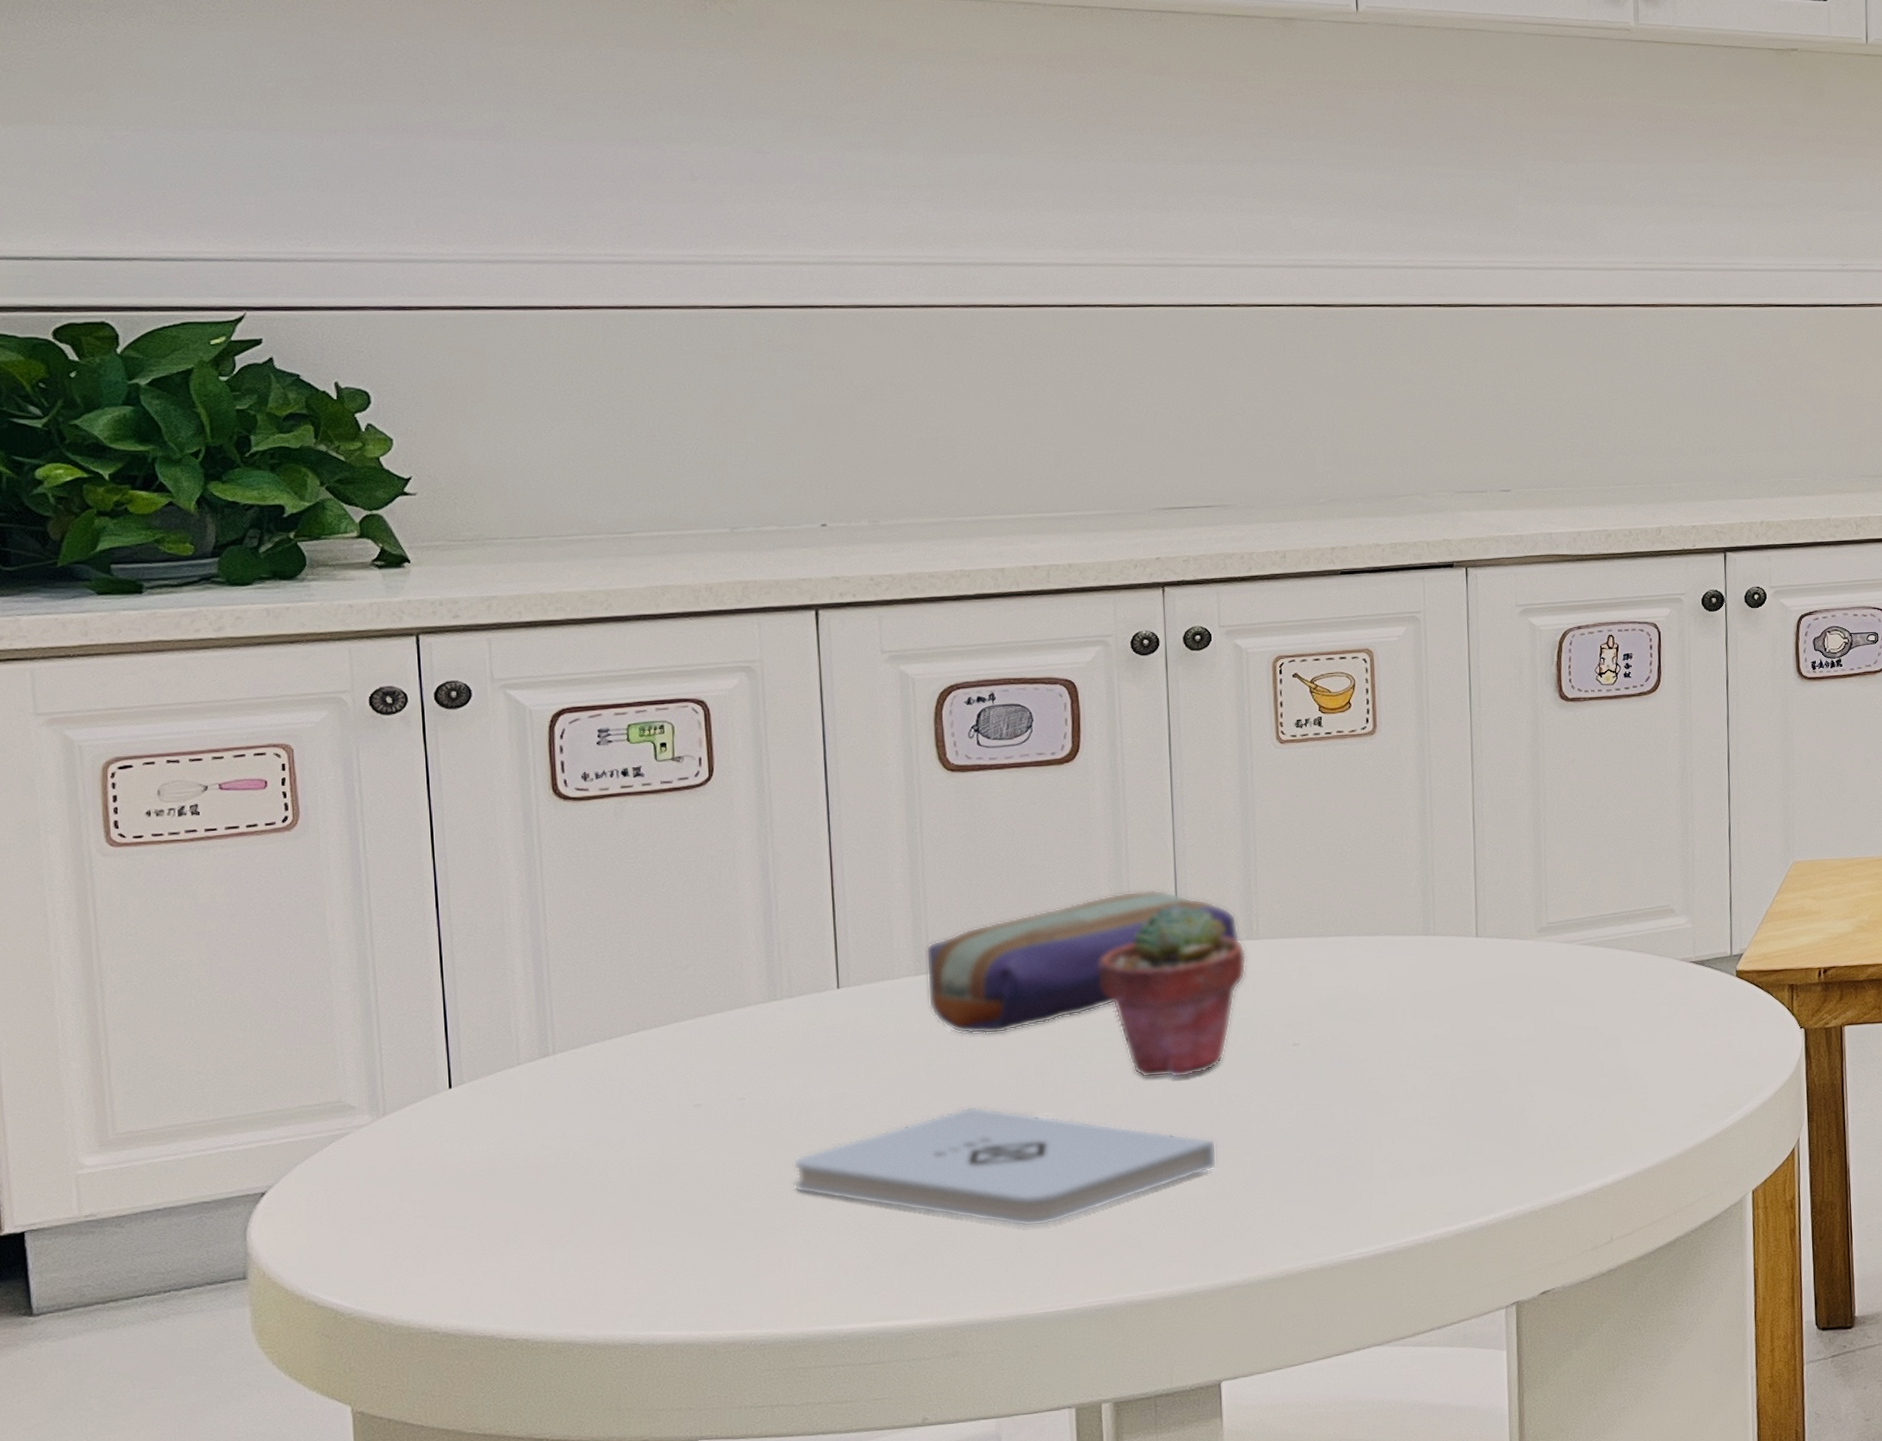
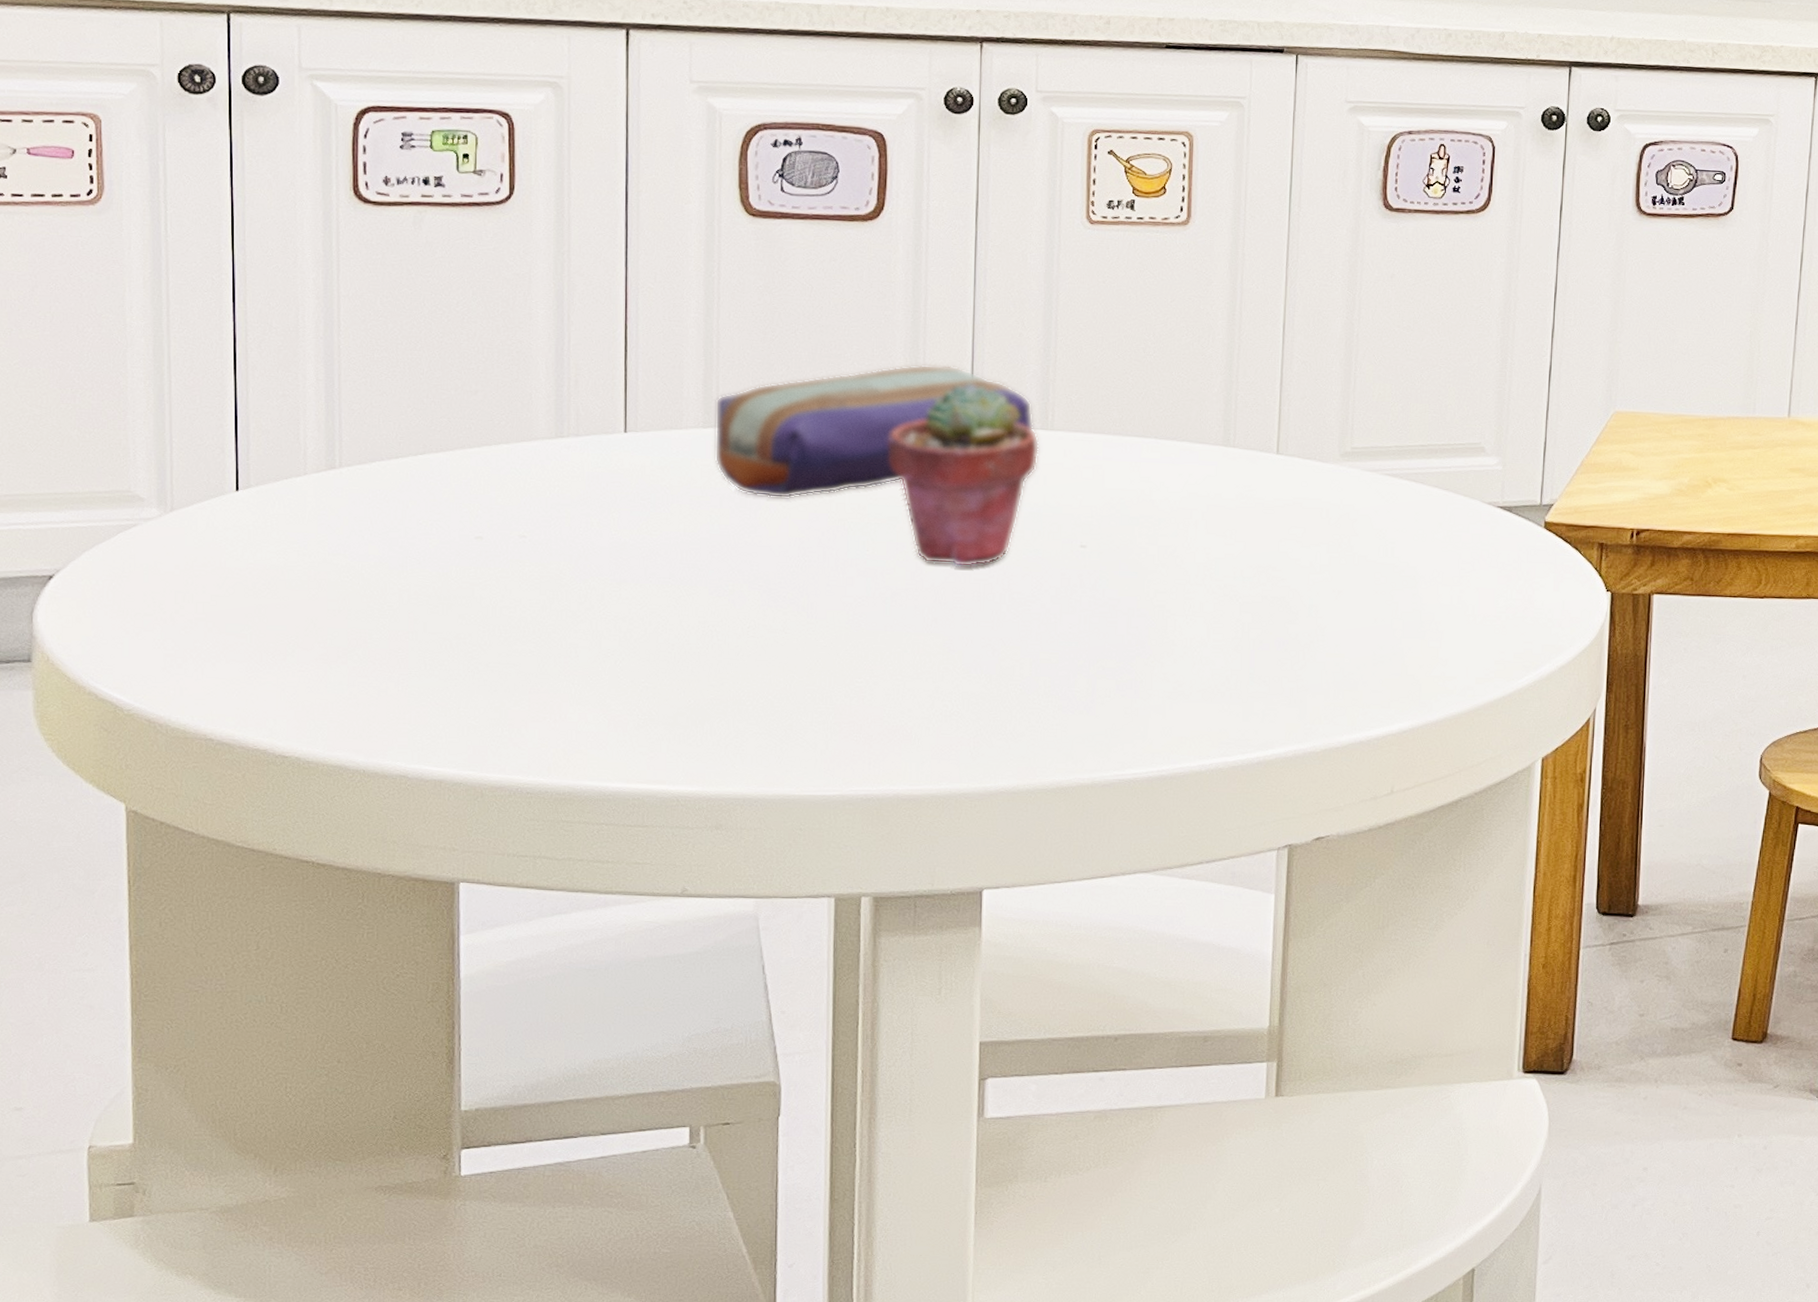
notepad: present [792,1106,1217,1227] -> none [569,571,995,705]

